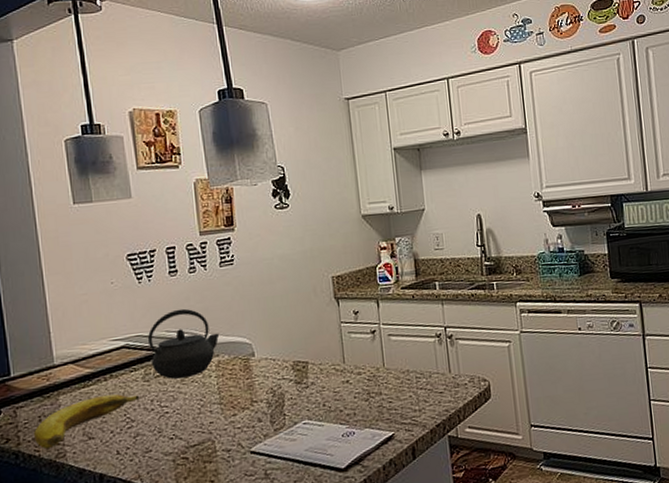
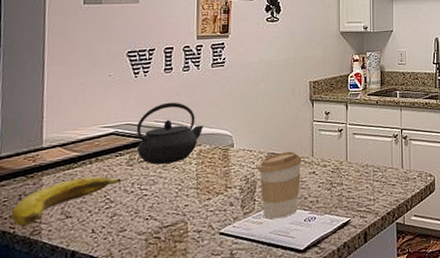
coffee cup: none [283,358,334,435] -> present [257,151,302,219]

